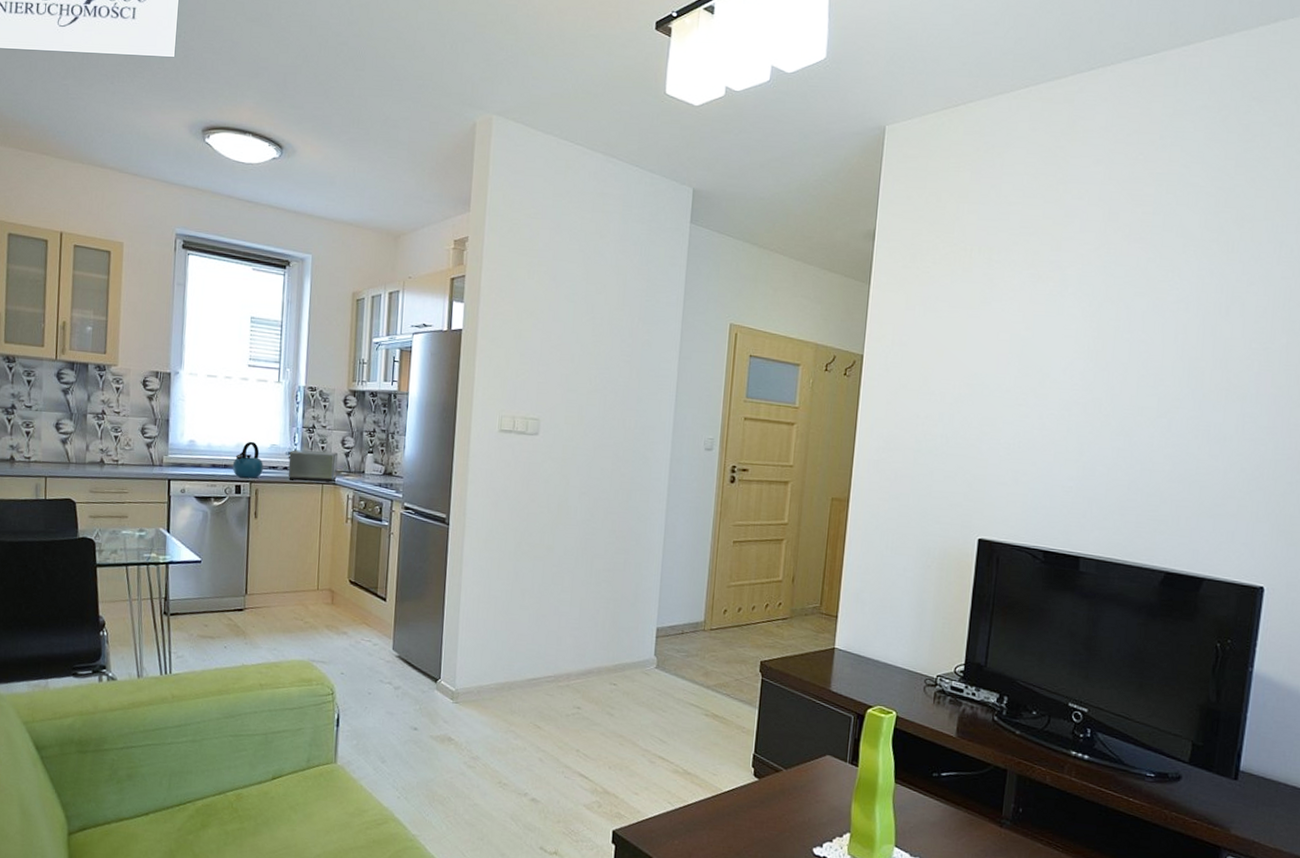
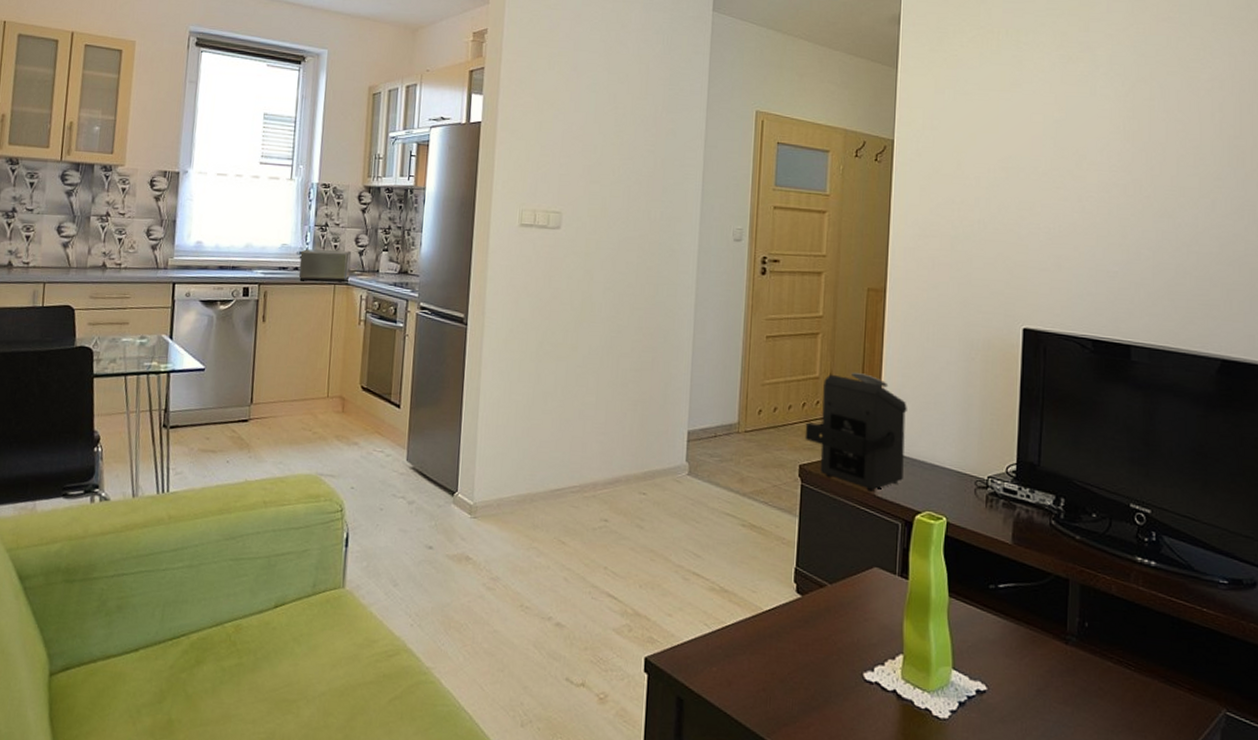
kettle: present [232,441,263,478] -> none [240,241,273,280]
speaker: none [766,576,864,687] -> present [804,372,907,492]

